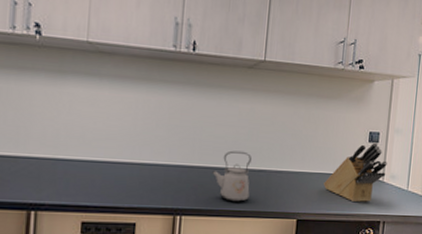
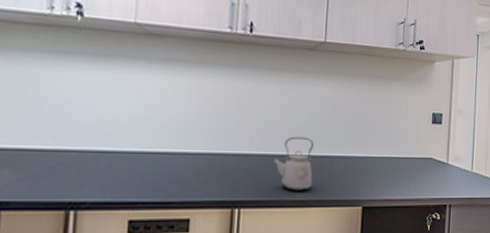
knife block: present [324,142,387,202] -> none [389,124,451,185]

